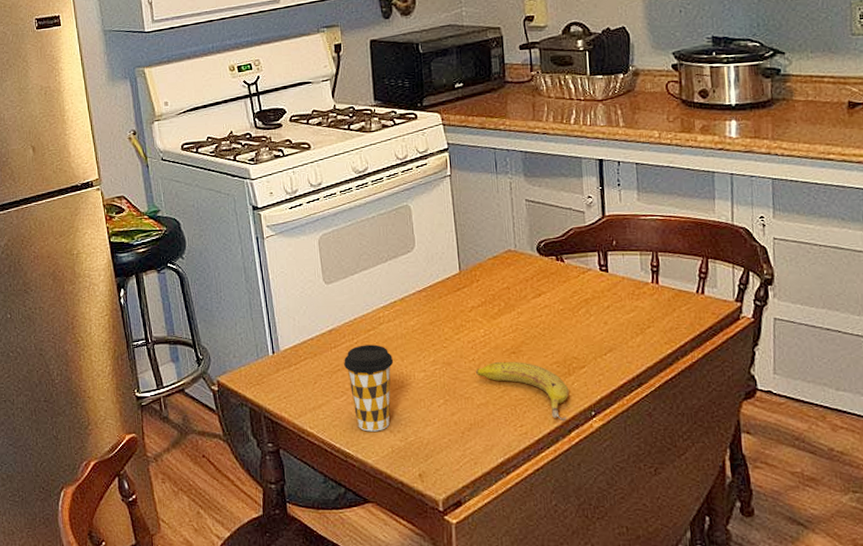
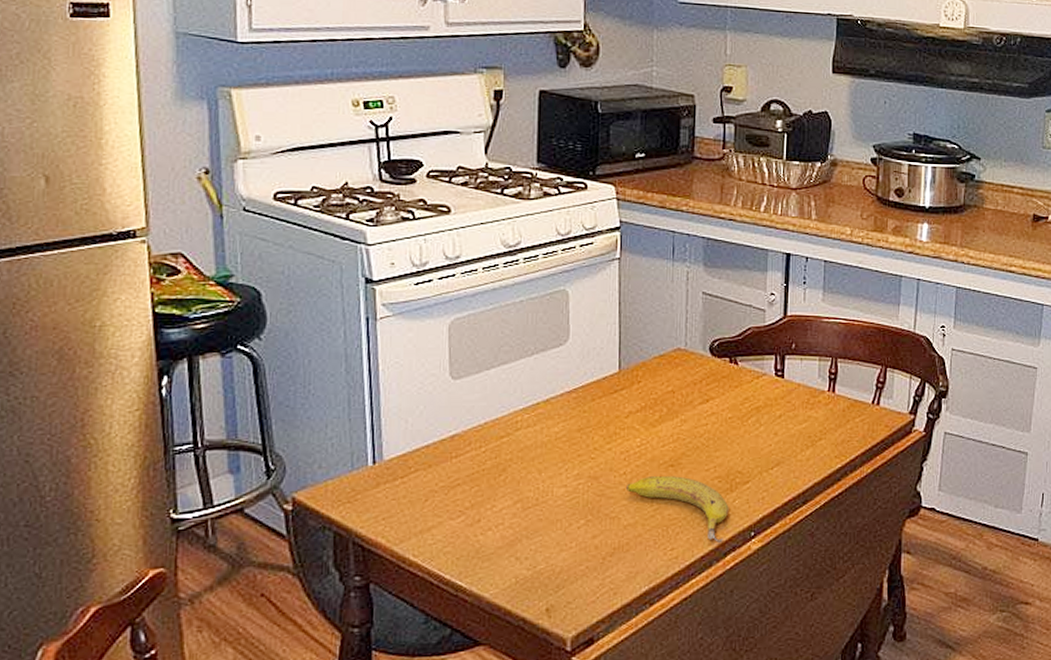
coffee cup: present [344,344,394,432] -> none [466,454,529,559]

